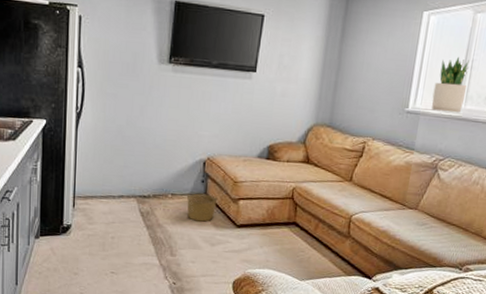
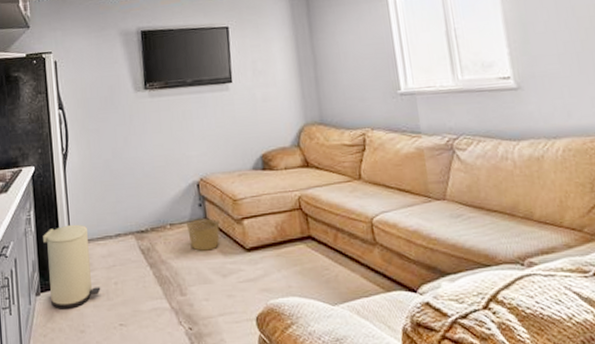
pedal bin: none [47,180,98,254] -> present [43,224,101,309]
planter: present [432,56,470,113] -> none [421,28,461,88]

